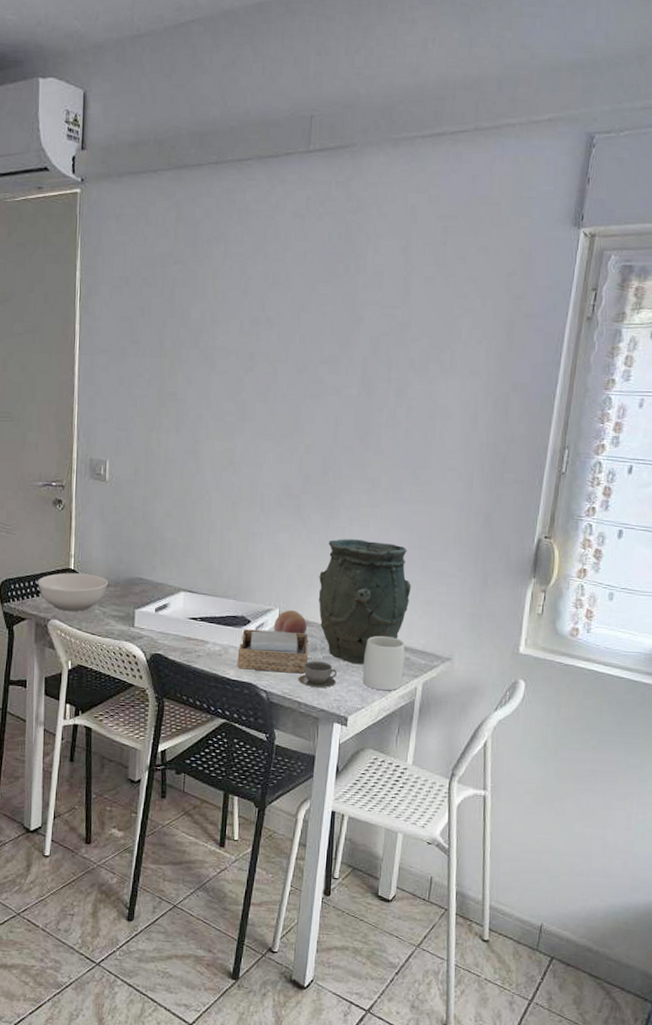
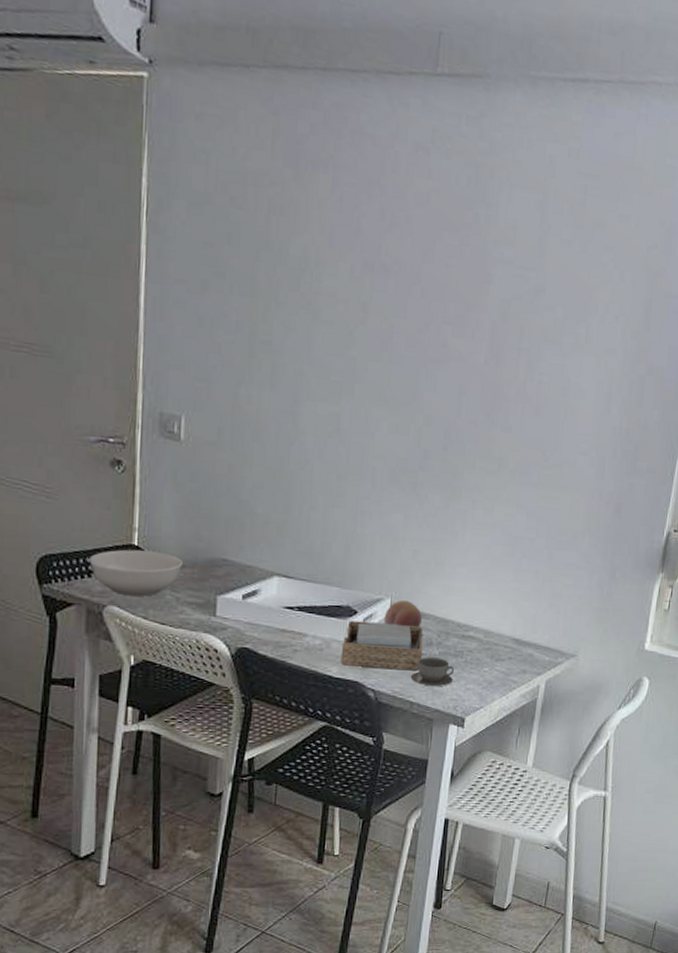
vase: present [318,539,411,664] -> none [435,523,537,660]
mug: present [362,635,405,691] -> none [481,629,529,690]

